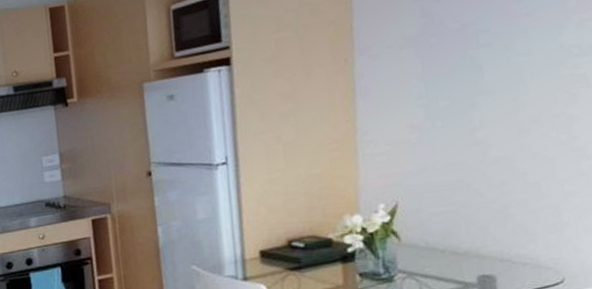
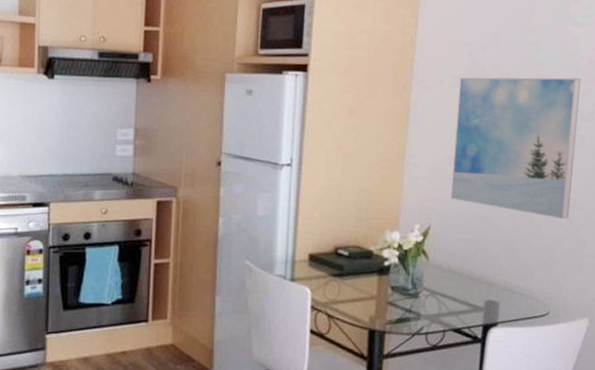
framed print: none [412,8,577,174] -> present [450,77,581,220]

